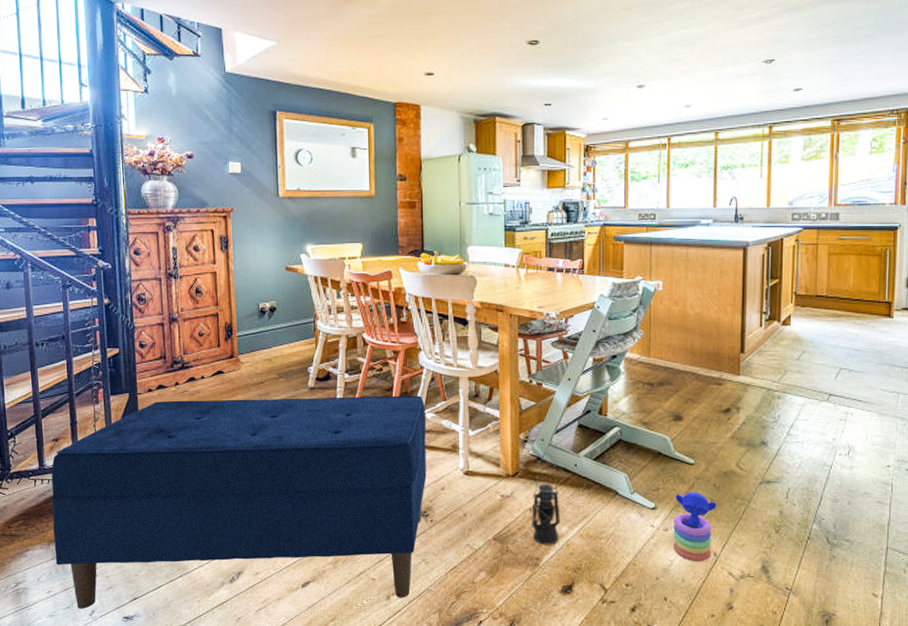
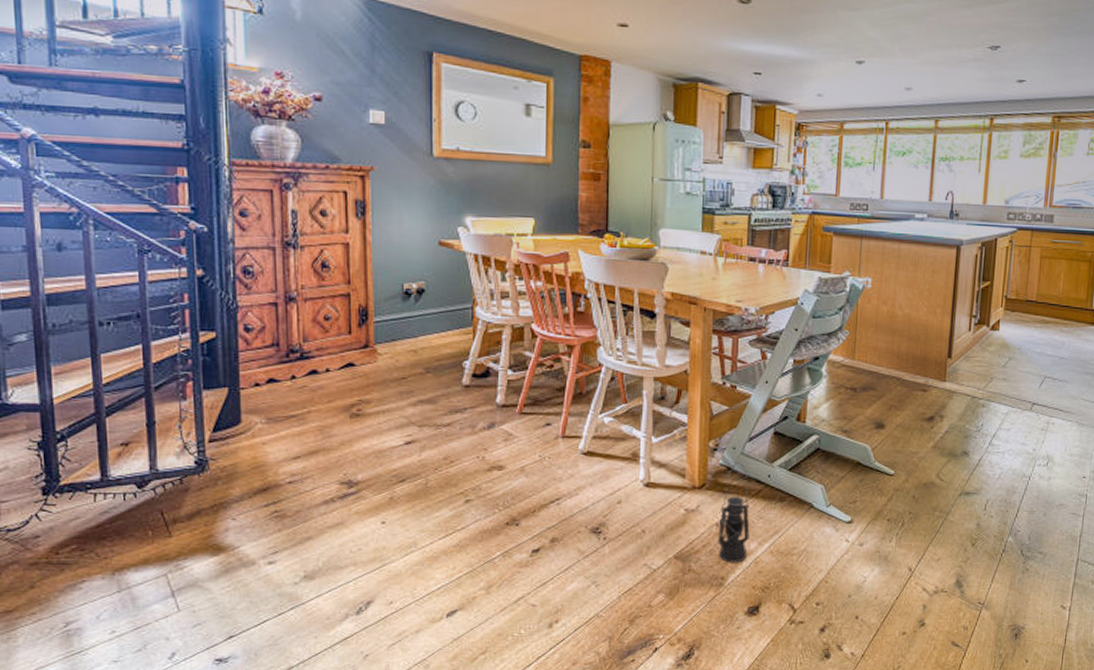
bench: present [51,395,427,609] -> none [118,396,603,652]
stacking toy: present [673,492,717,562] -> none [868,504,915,578]

